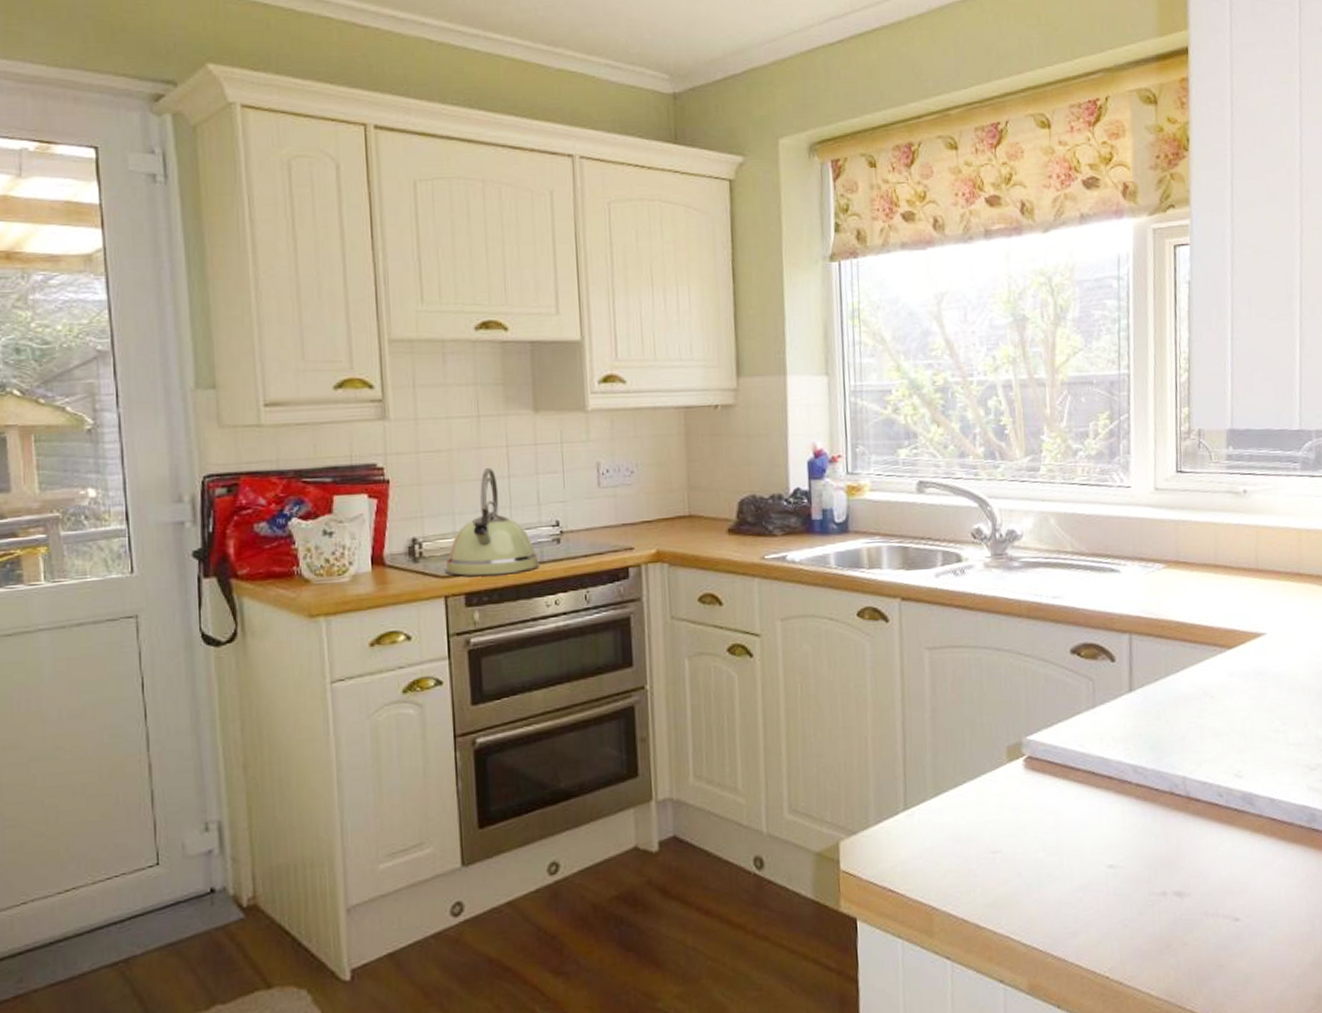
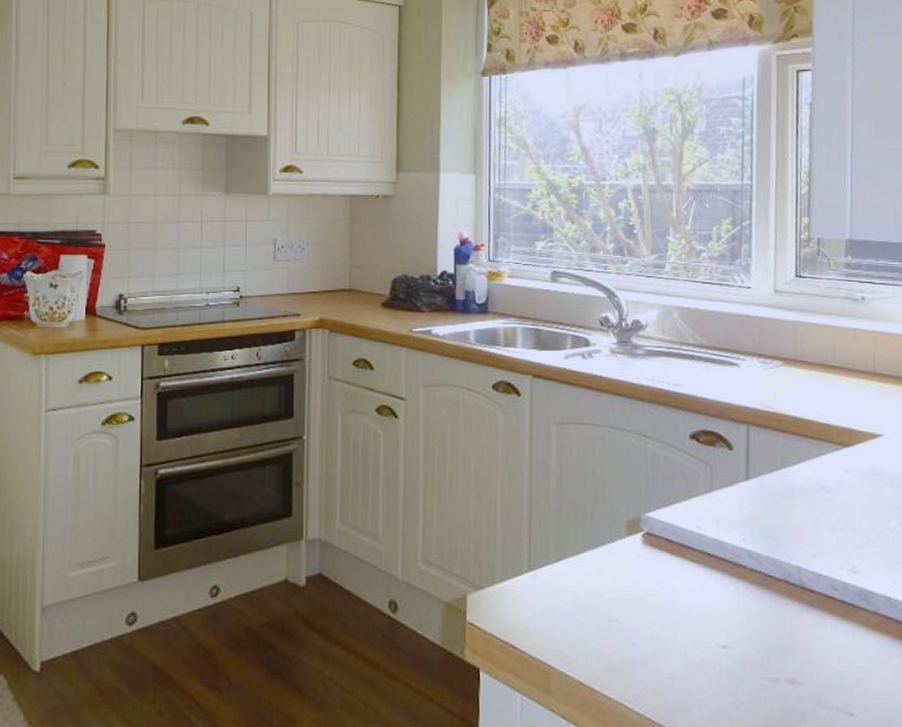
kettle: present [445,467,539,577] -> none [144,238,221,330]

